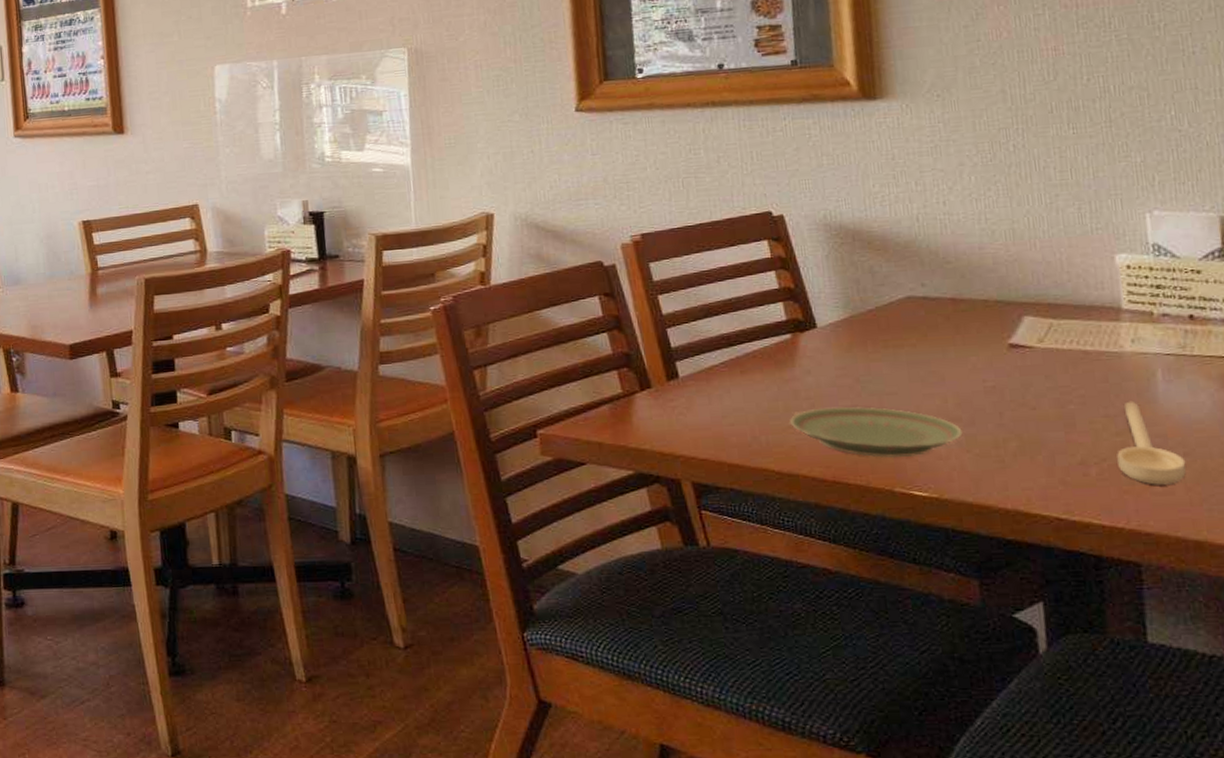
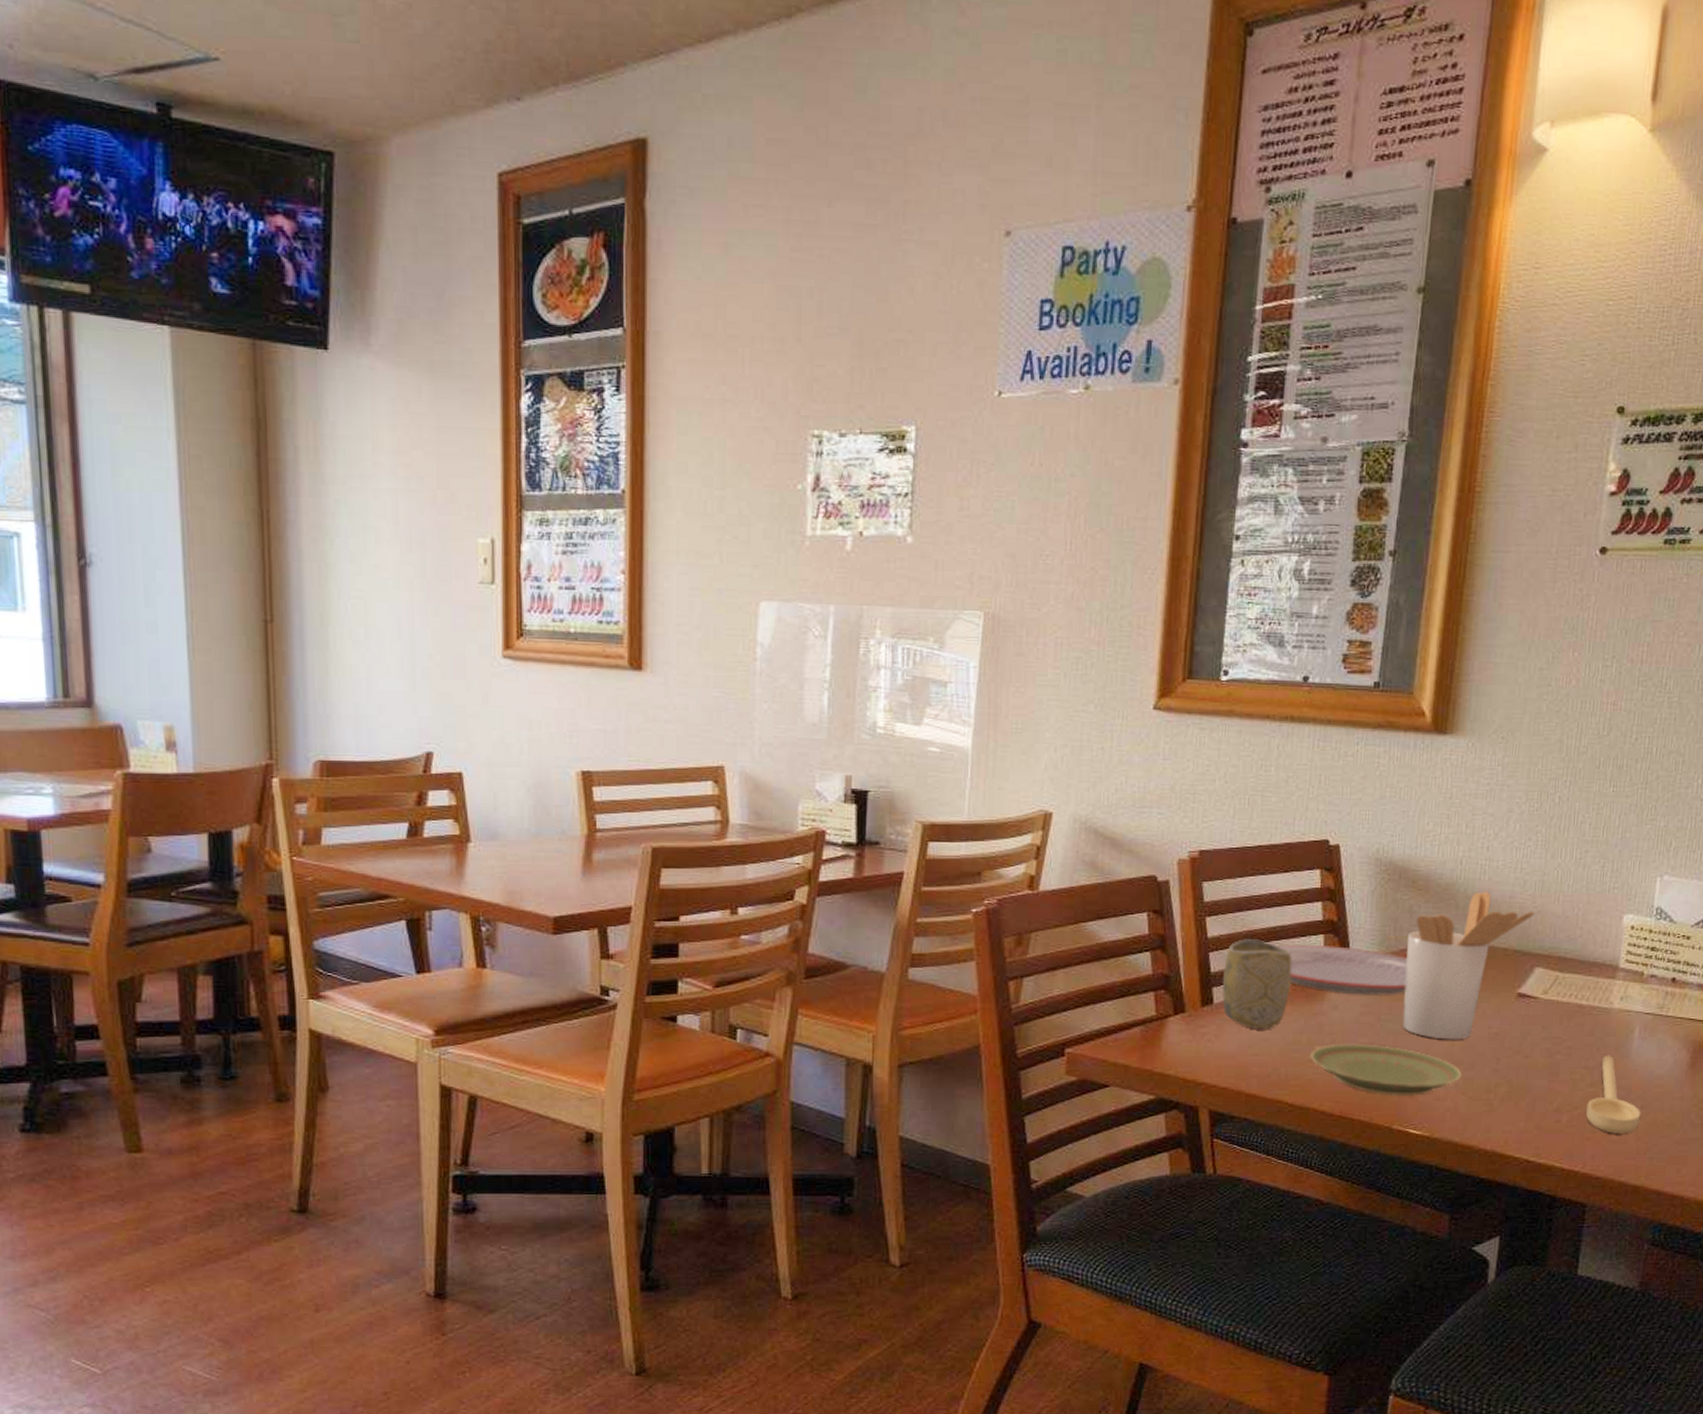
cup: none [684,312,758,399] -> present [1222,939,1292,1029]
plate: none [735,312,882,359] -> present [1277,944,1408,995]
utensil holder: none [873,245,1011,397] -> present [1402,892,1535,1040]

